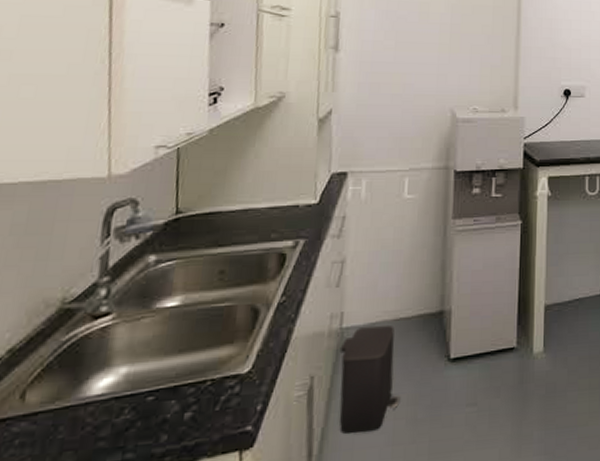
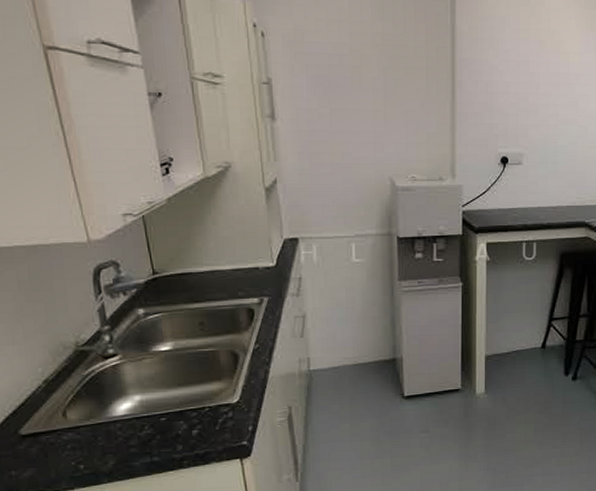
pedal bin: present [339,326,401,434] -> none [310,369,365,449]

